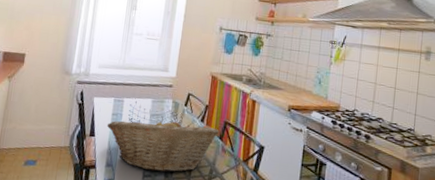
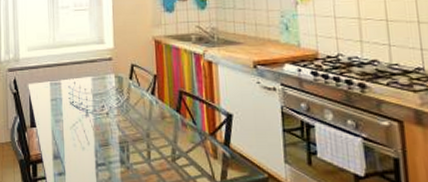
fruit basket: present [106,116,219,173] -> none [47,95,175,159]

